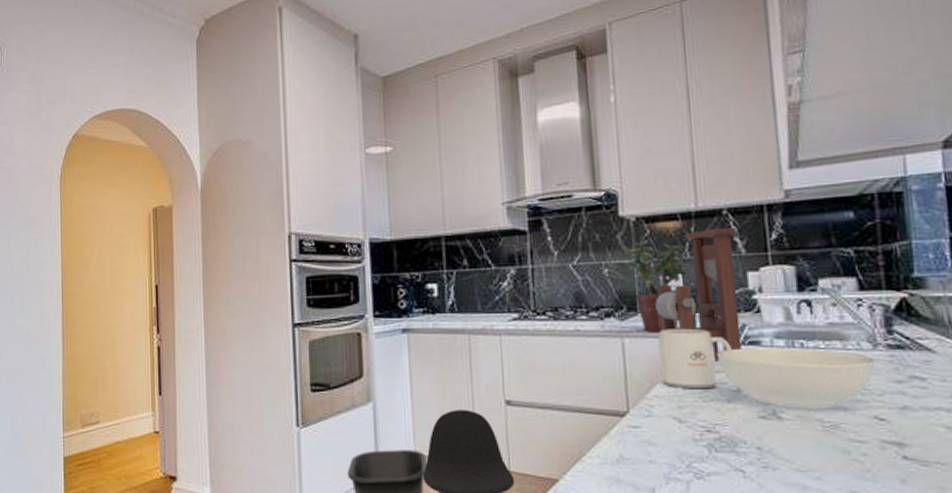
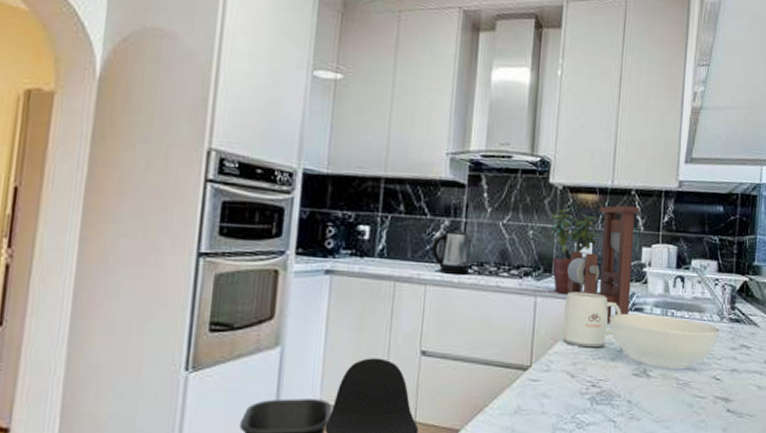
kettle: none [500,277,545,322] -> present [431,229,473,275]

